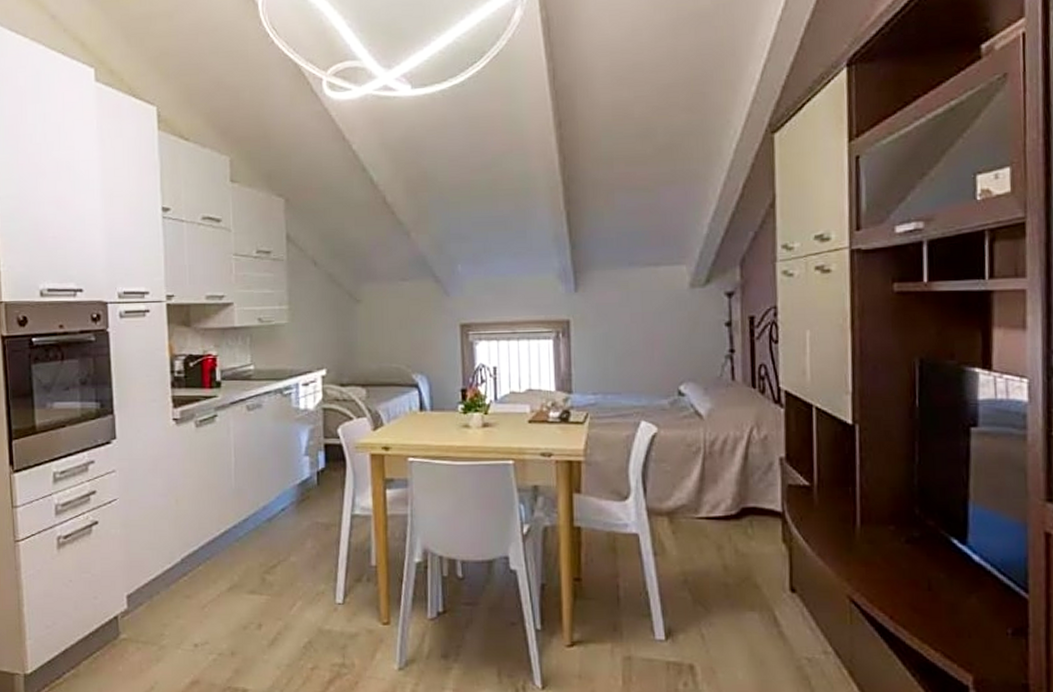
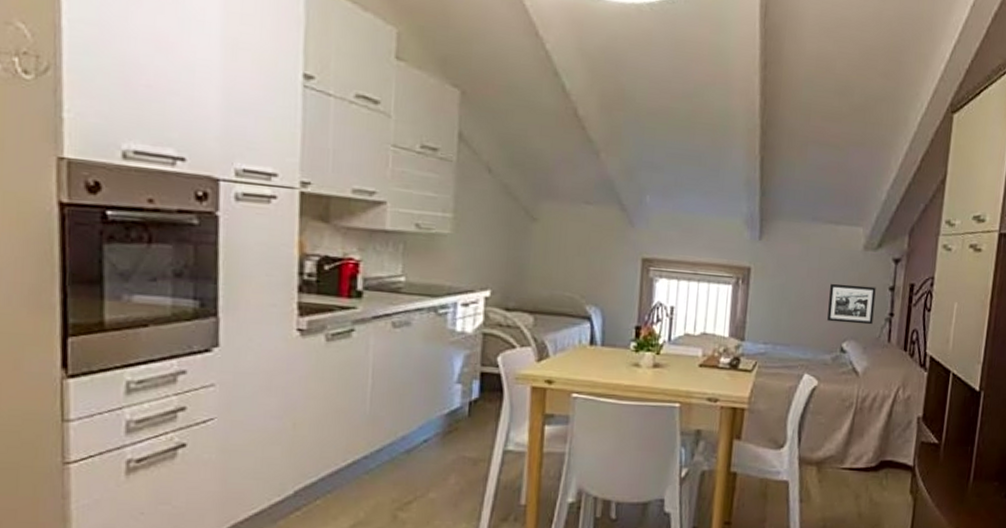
picture frame: none [658,324,711,365] -> present [827,283,876,325]

